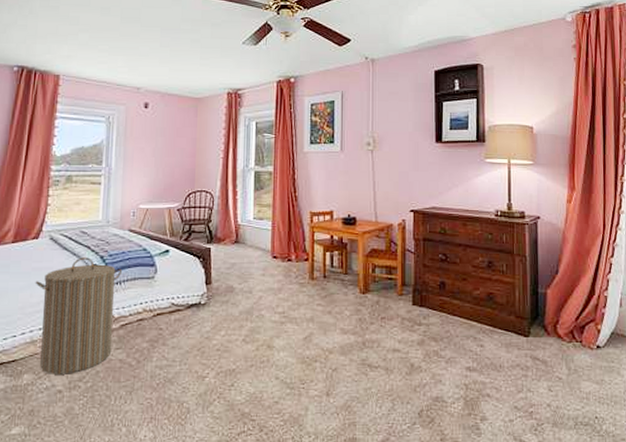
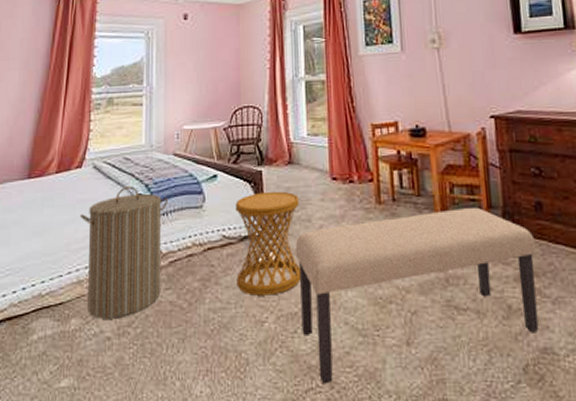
side table: none [182,266,243,355] -> present [235,191,302,296]
bench: none [237,285,437,428] -> present [296,208,539,384]

